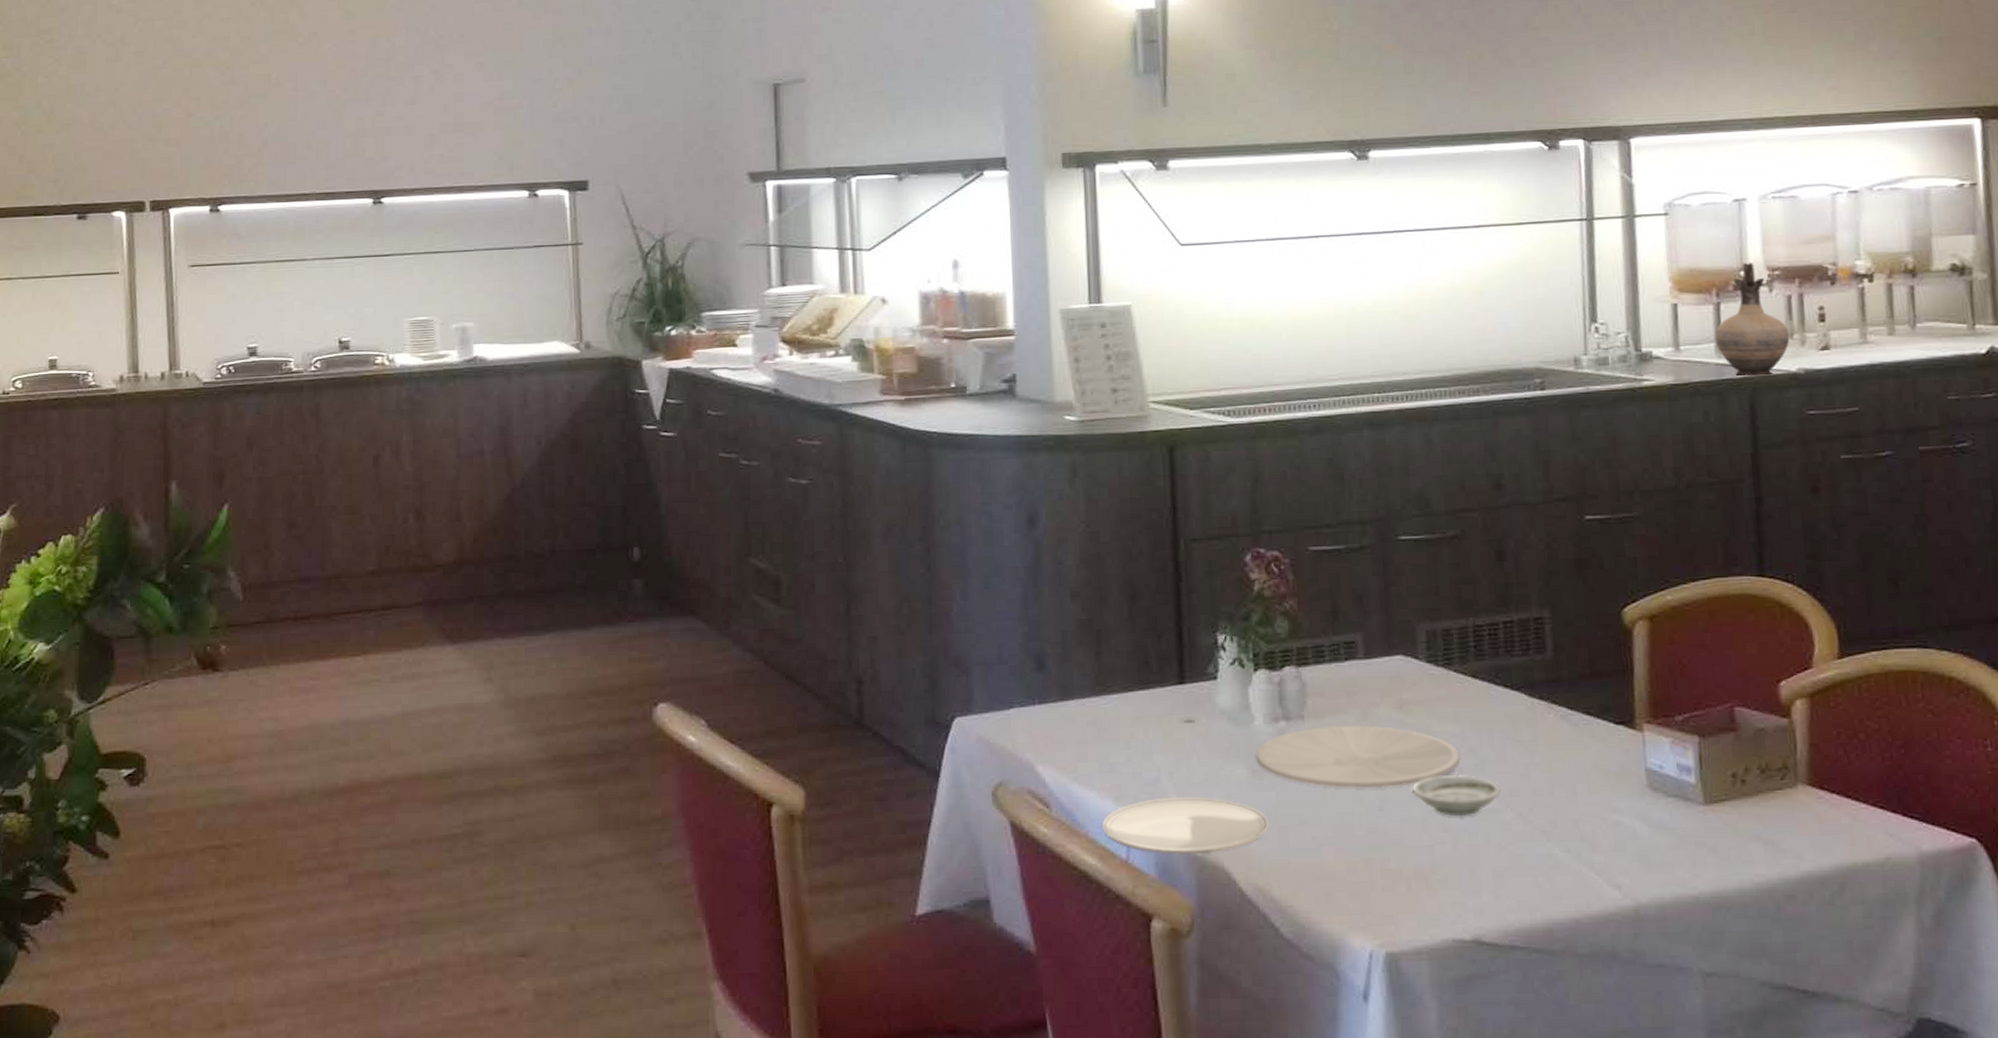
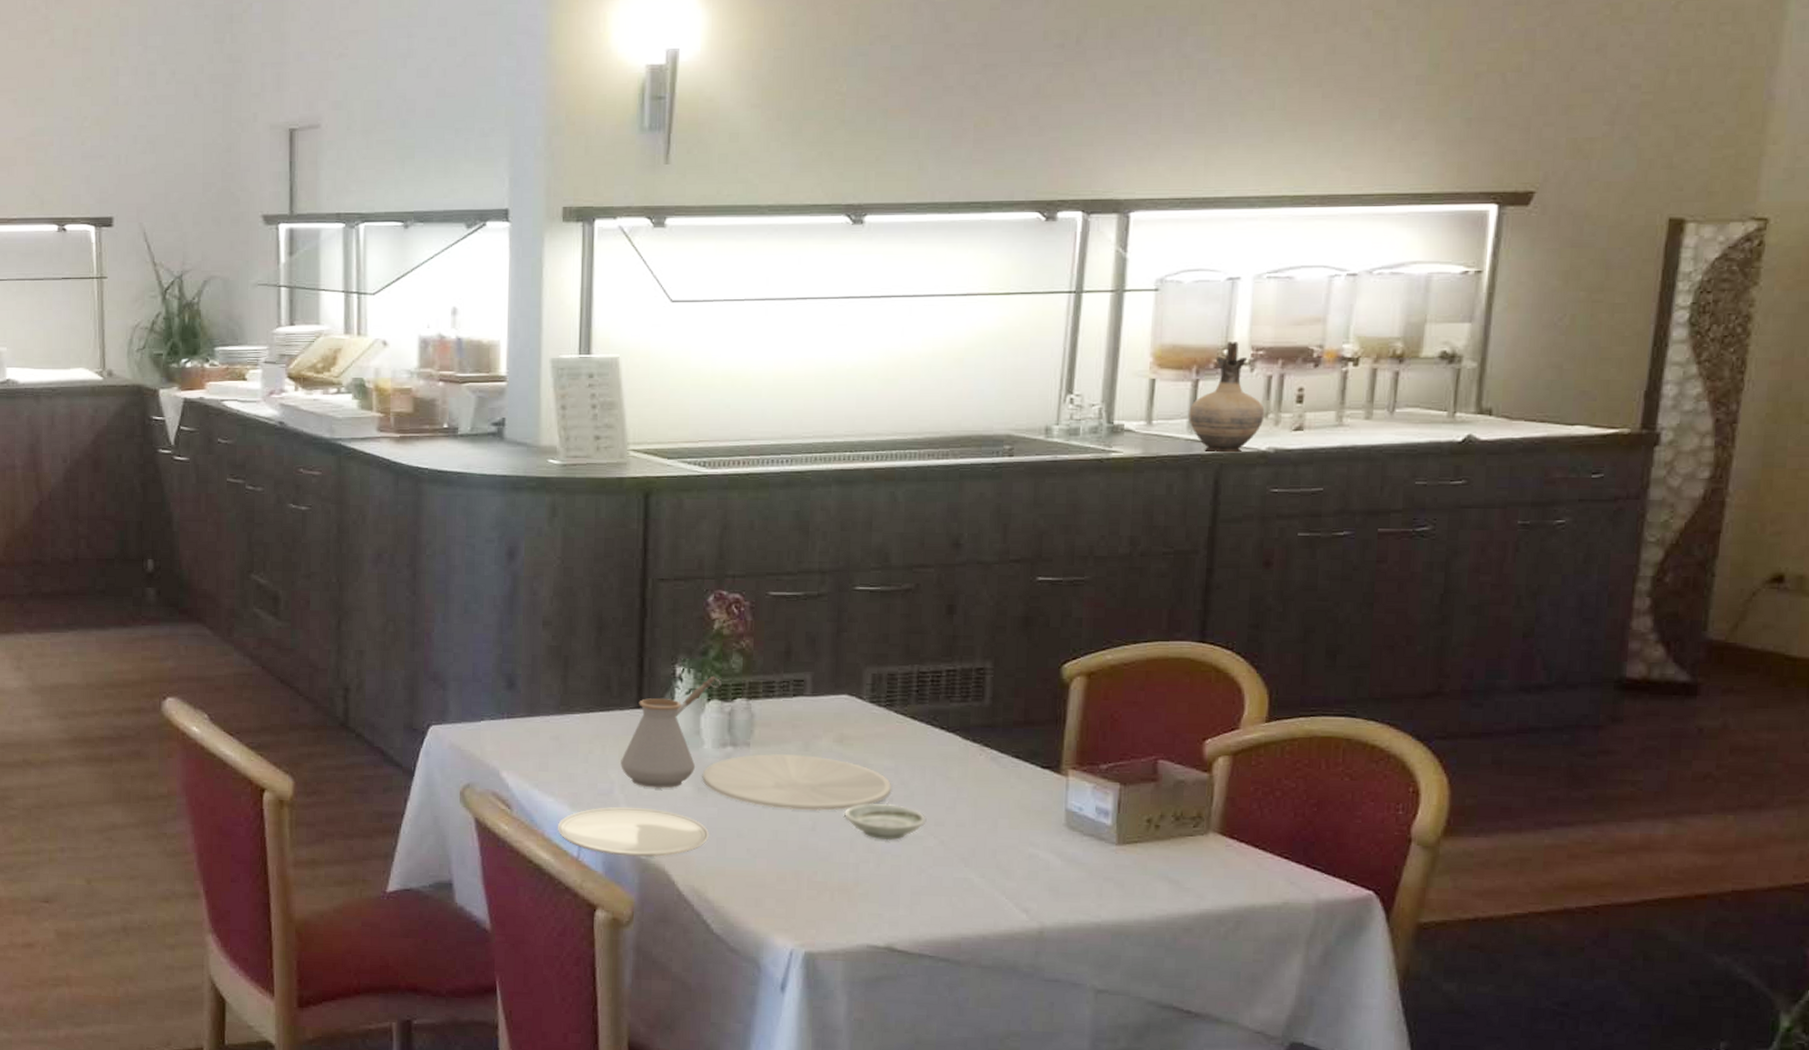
coffee pot: none [1166,642,1268,774] -> present [620,675,722,789]

